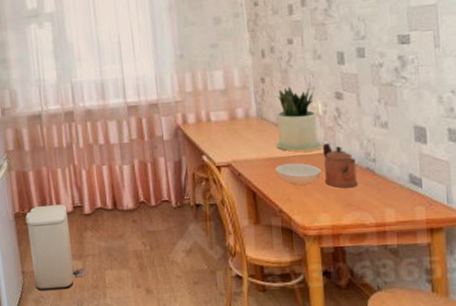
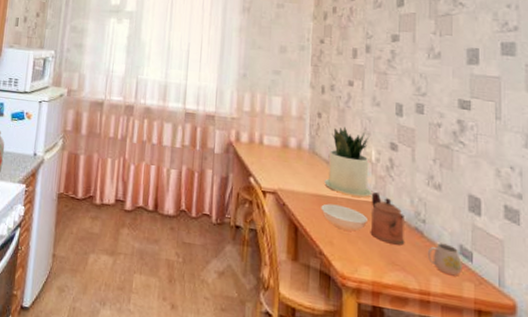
pedal bin: present [25,204,86,291] -> none [62,190,115,284]
mug: none [379,176,413,204] -> present [427,243,462,277]

